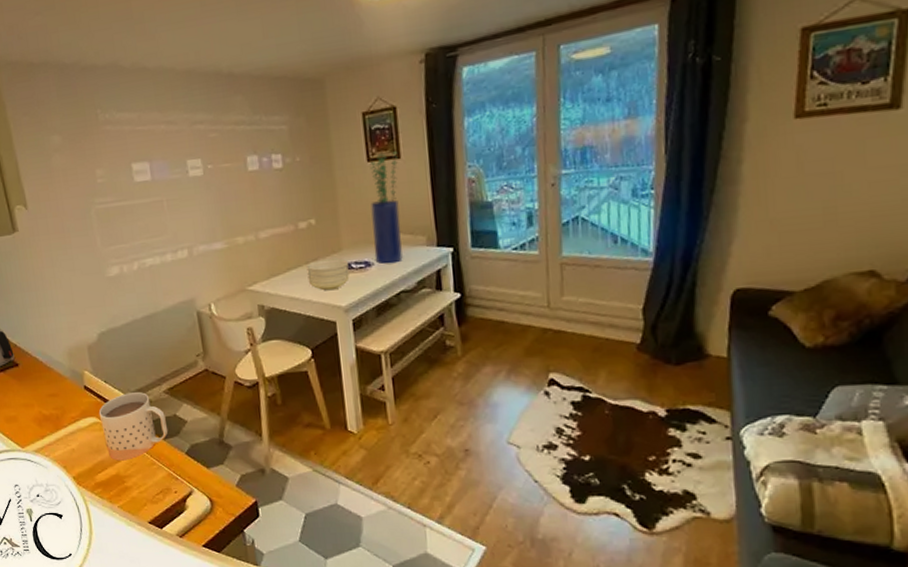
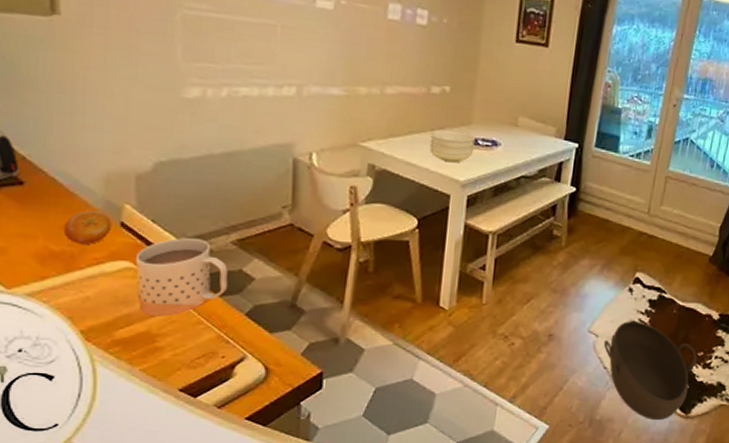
fruit: none [48,379,79,407] -> present [63,211,112,244]
vase: present [369,145,403,264] -> none [503,33,547,148]
basket: none [528,427,649,537] -> present [603,321,697,420]

